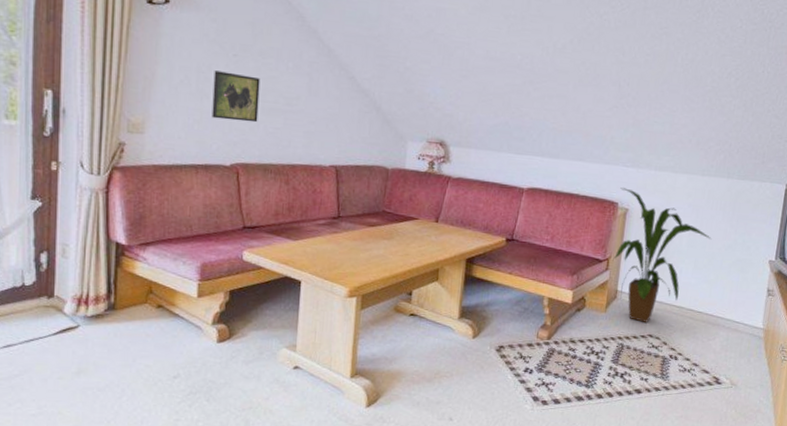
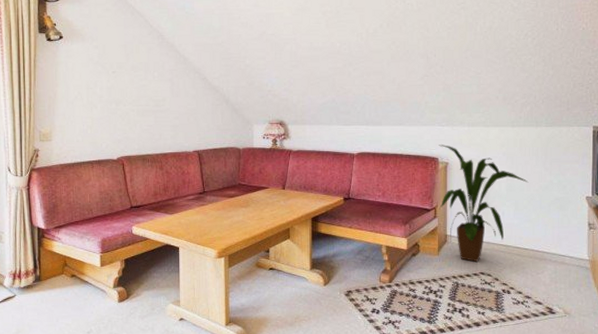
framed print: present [211,70,260,123] -> none [99,86,135,123]

